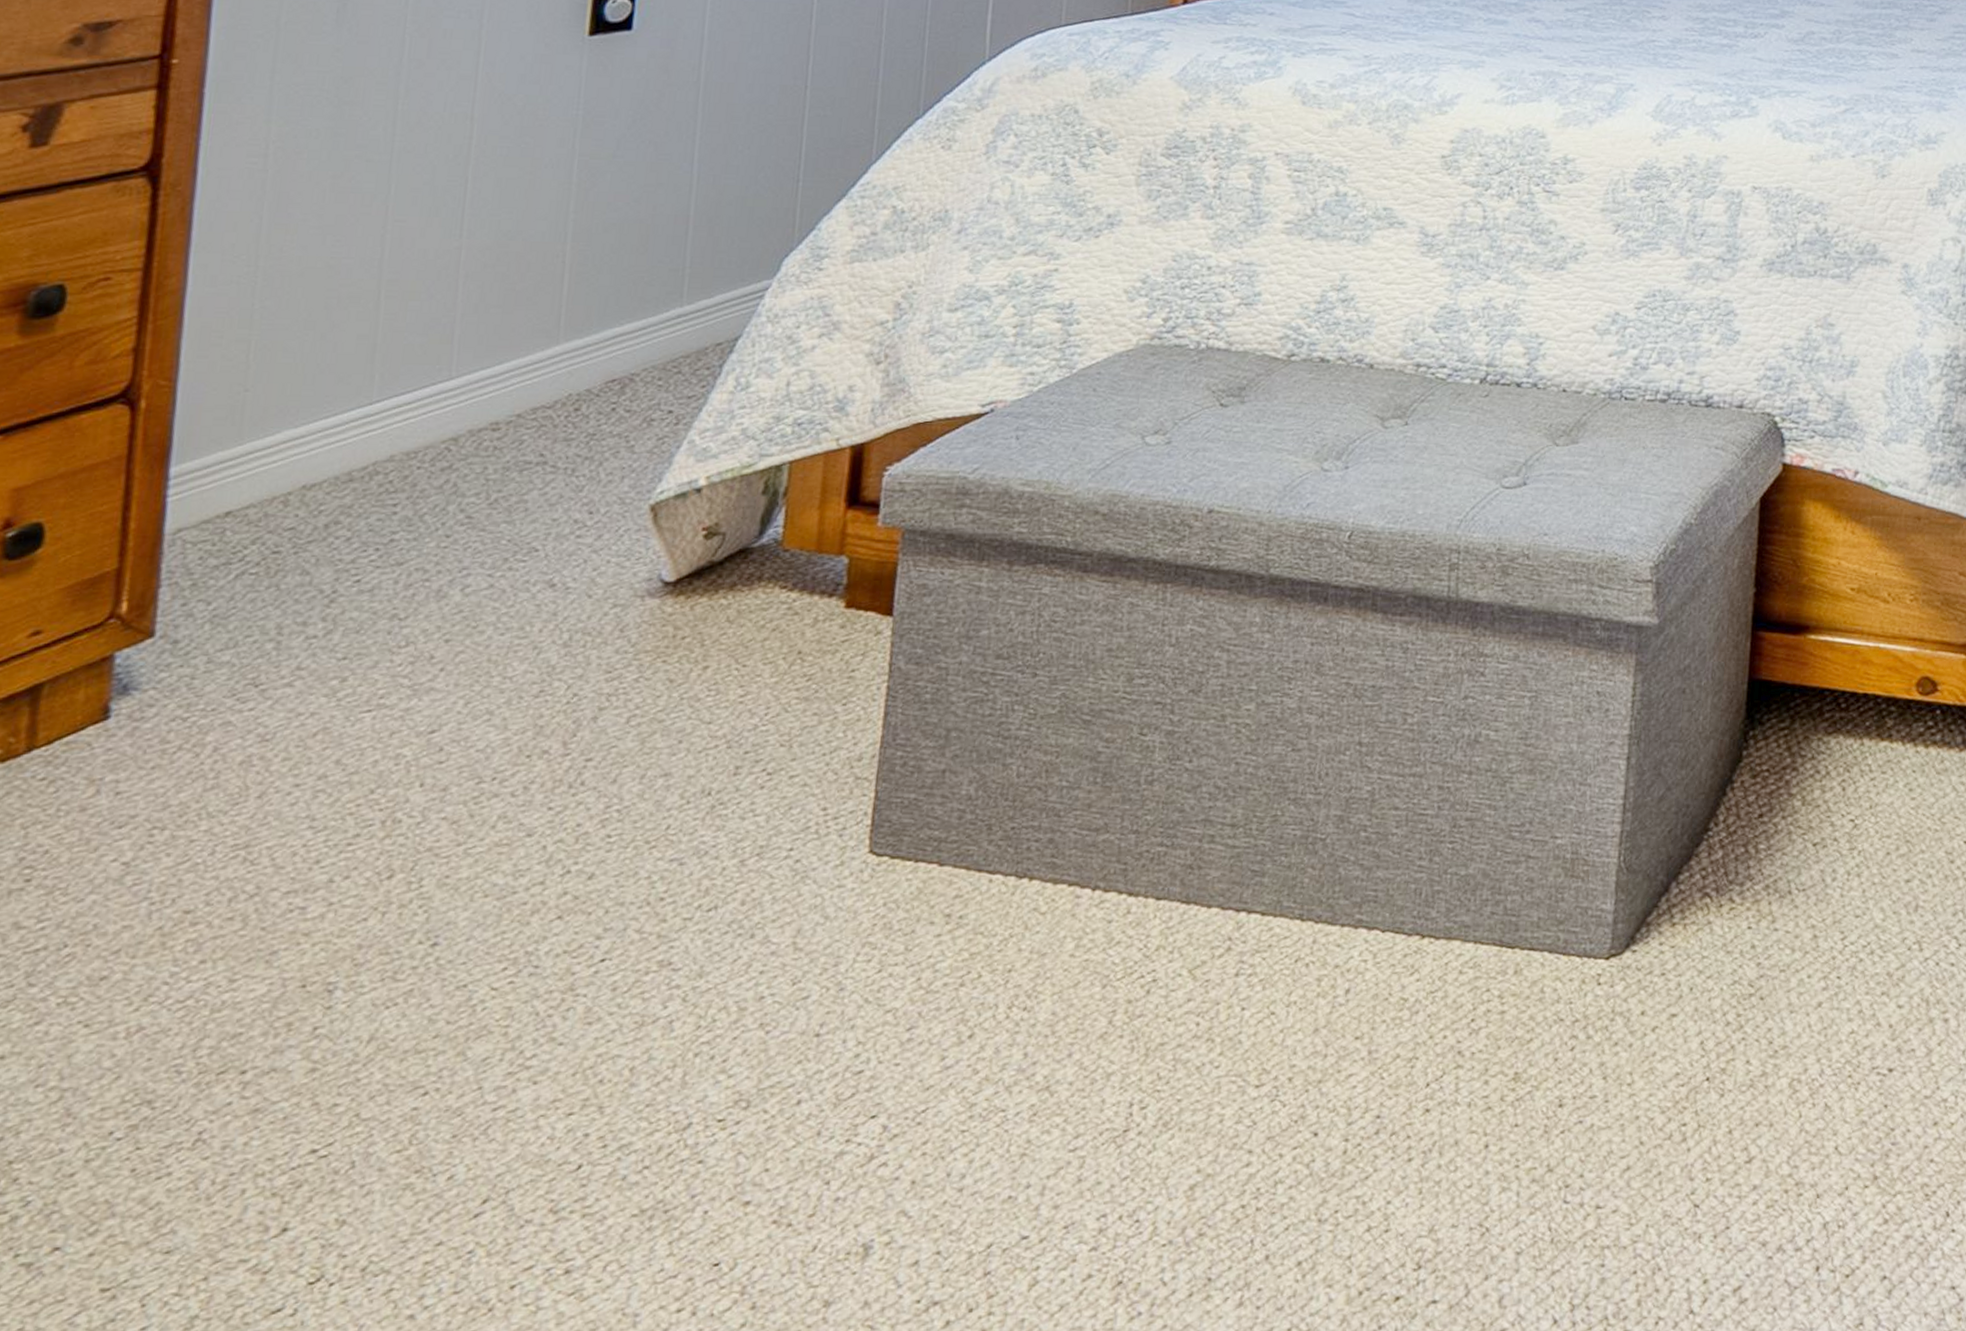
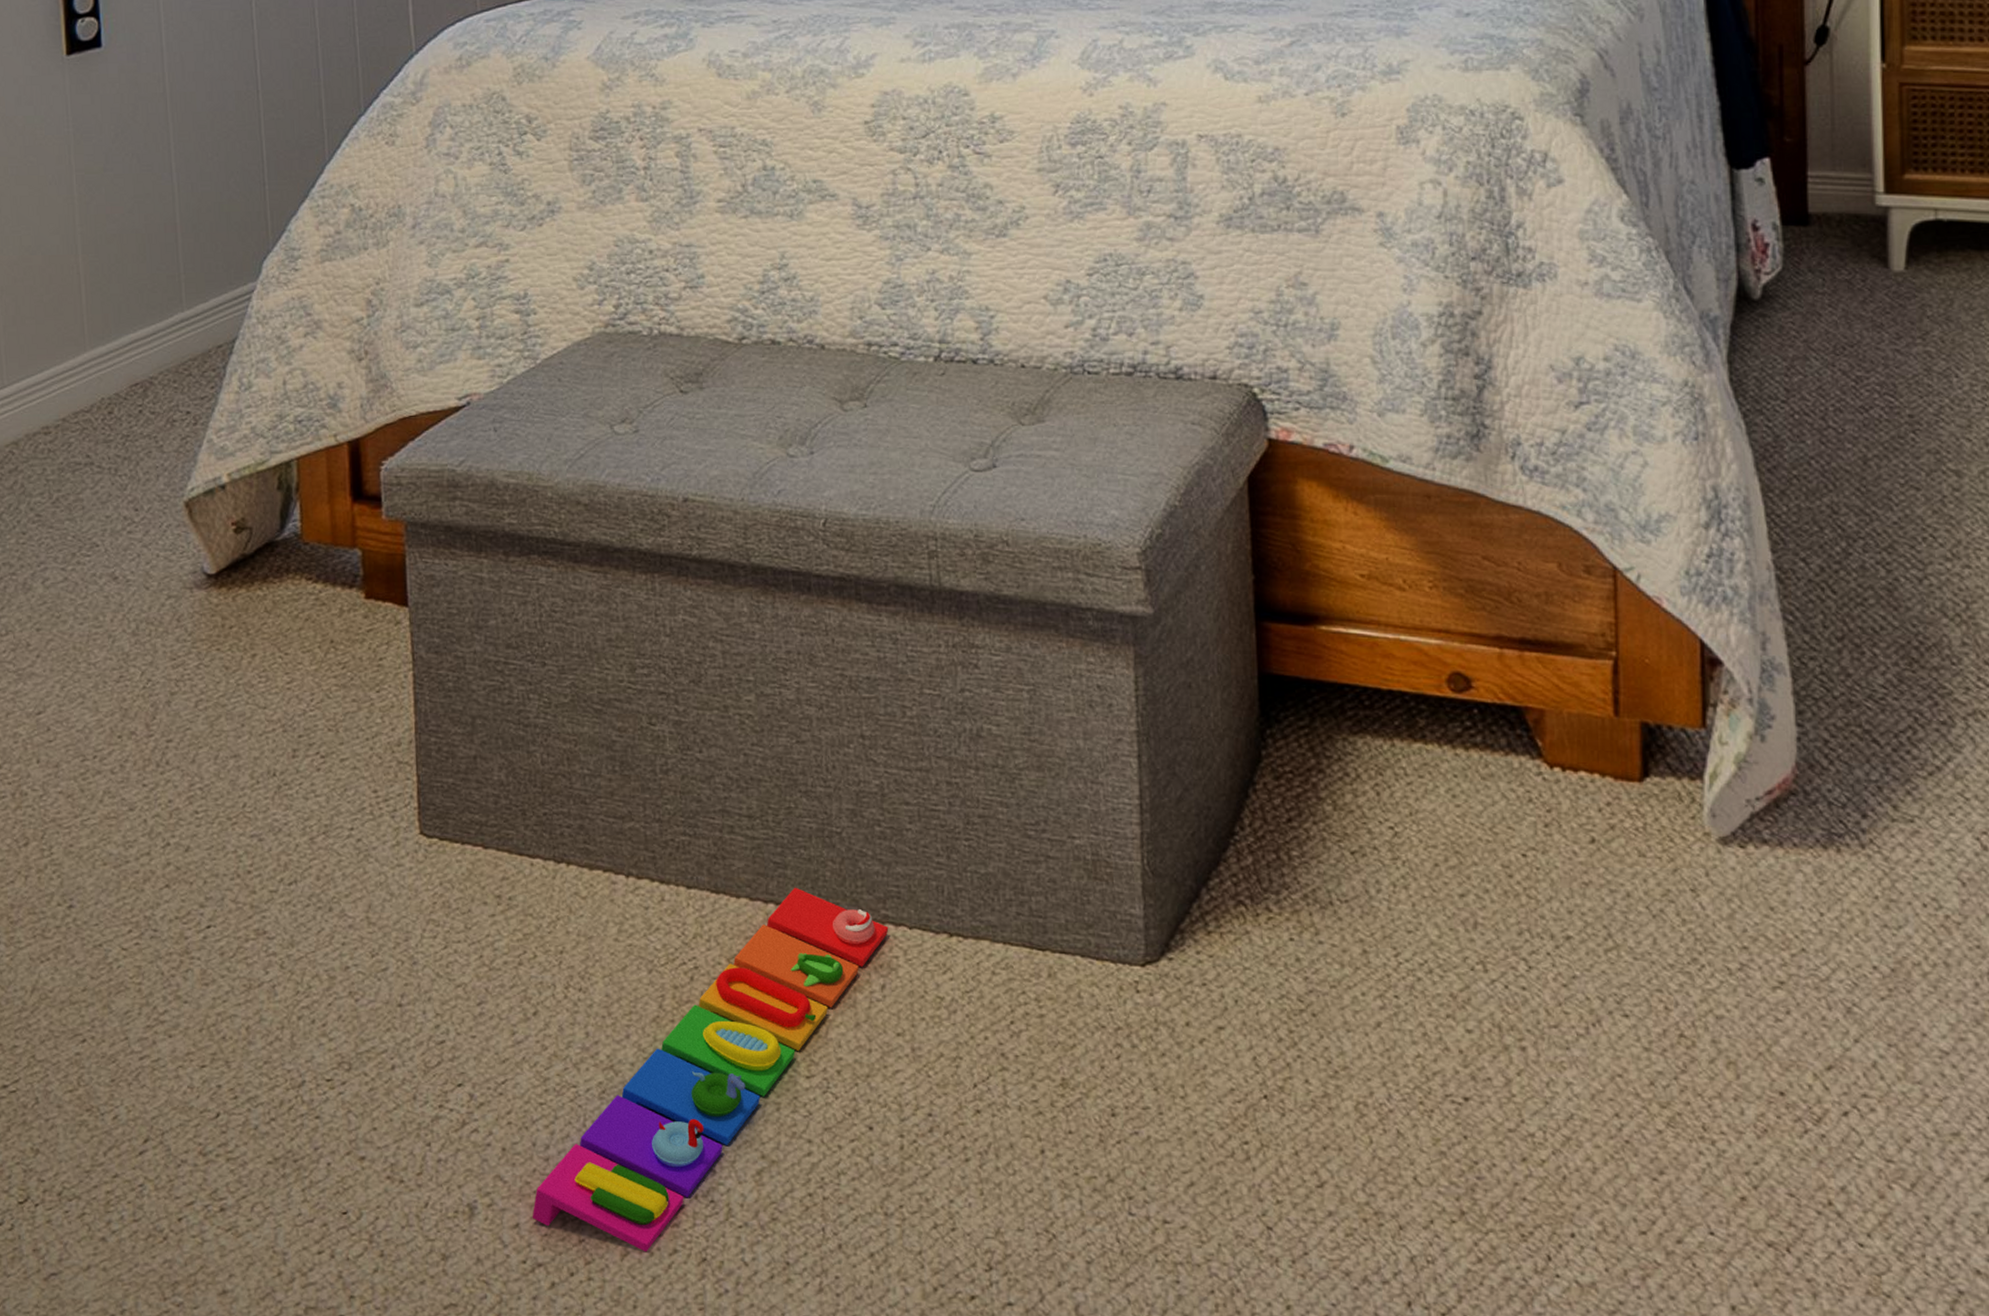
knob puzzle: none [934,894,1362,1280] -> present [532,887,889,1252]

